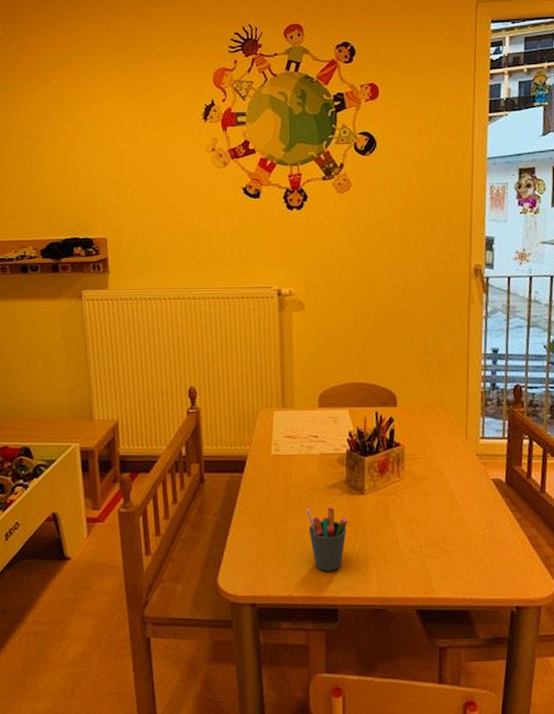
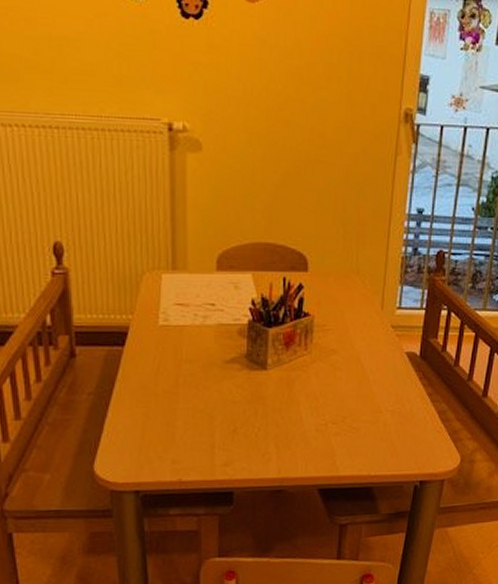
pen holder: present [307,507,348,572] -> none [200,384,248,454]

